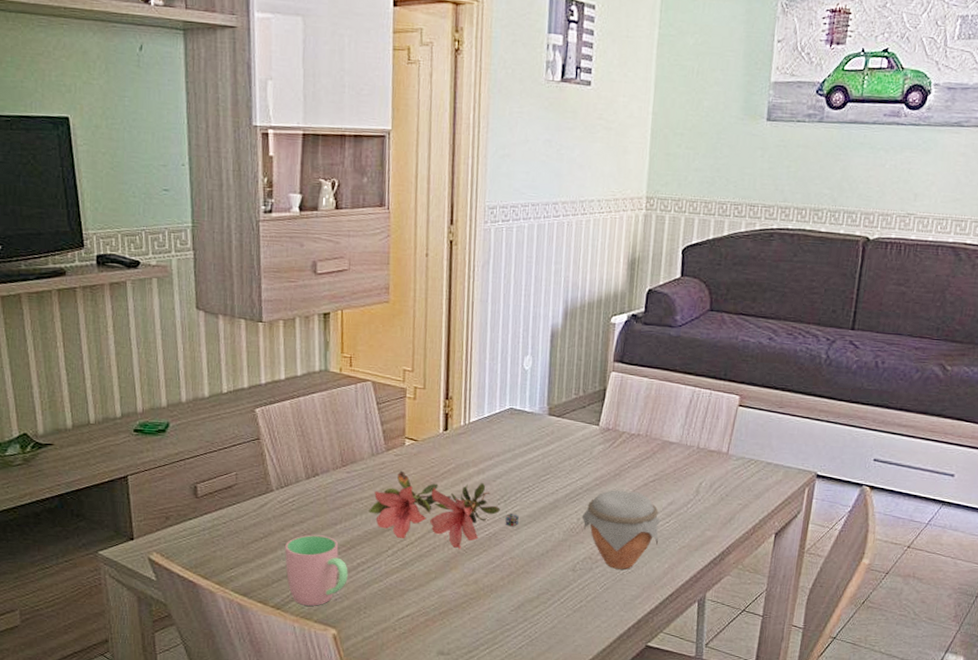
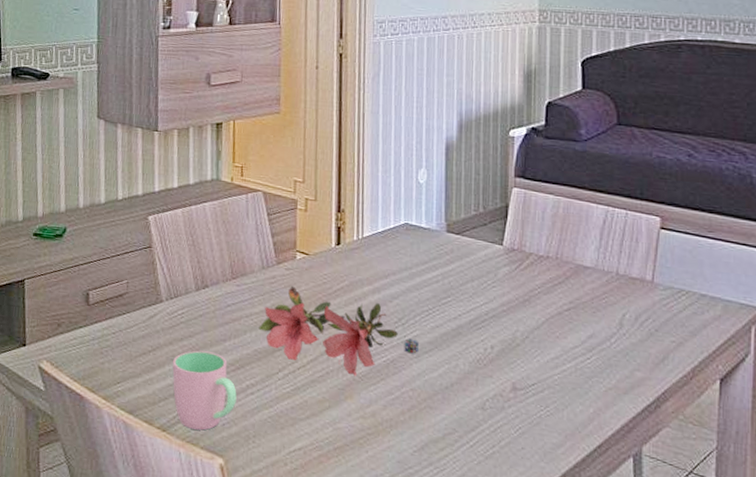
jar: present [582,490,661,570] -> none [489,318,581,412]

